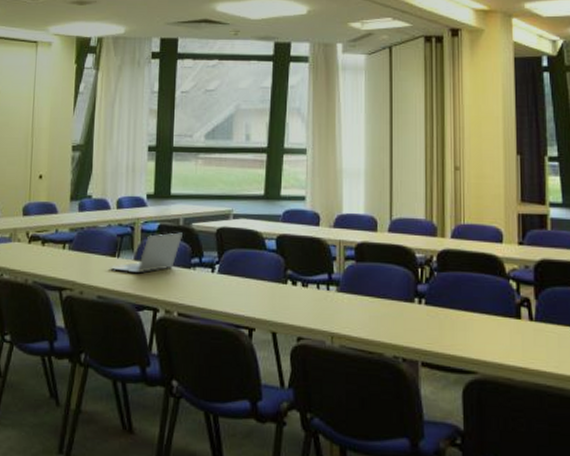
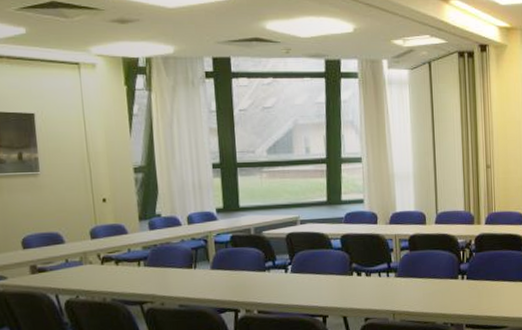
laptop: present [109,232,182,274] -> none [187,240,255,281]

